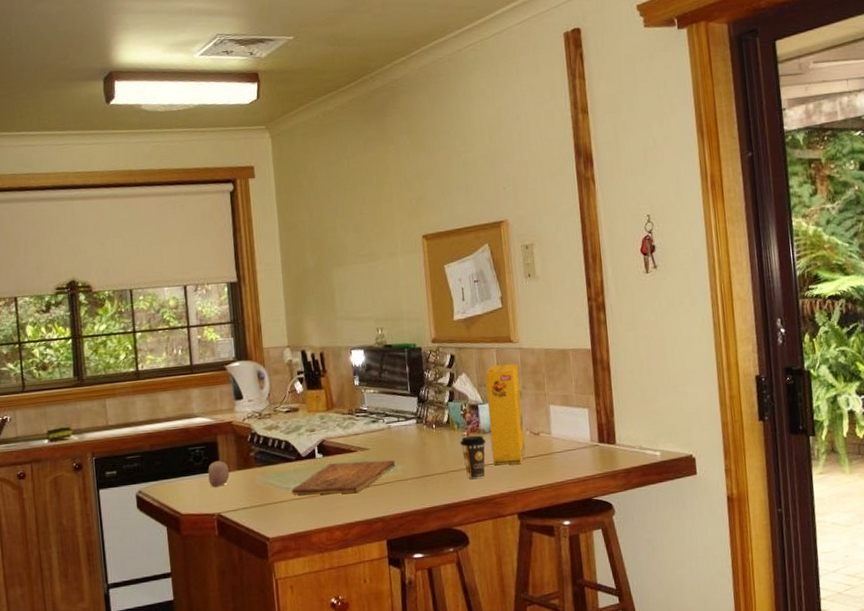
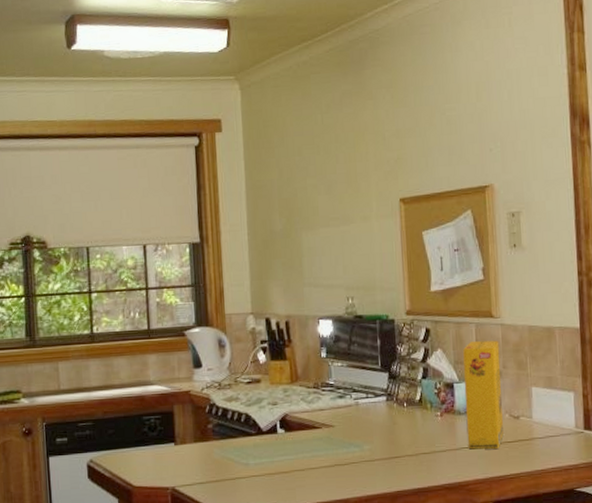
fruit: present [208,460,230,487] -> none [163,431,185,459]
cutting board: present [292,460,396,495] -> none [251,438,362,473]
coffee cup: present [460,435,486,480] -> none [433,416,461,463]

